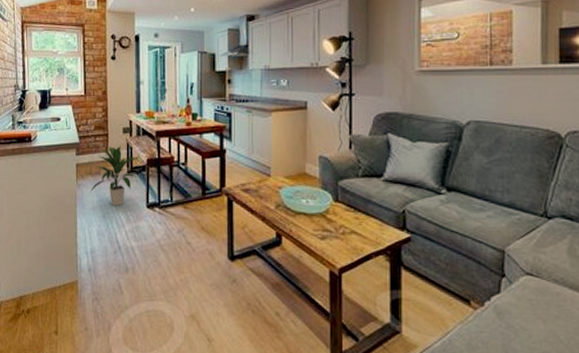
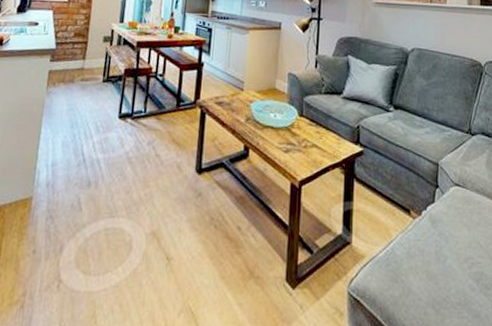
indoor plant: present [90,145,140,206] -> none [59,54,118,116]

